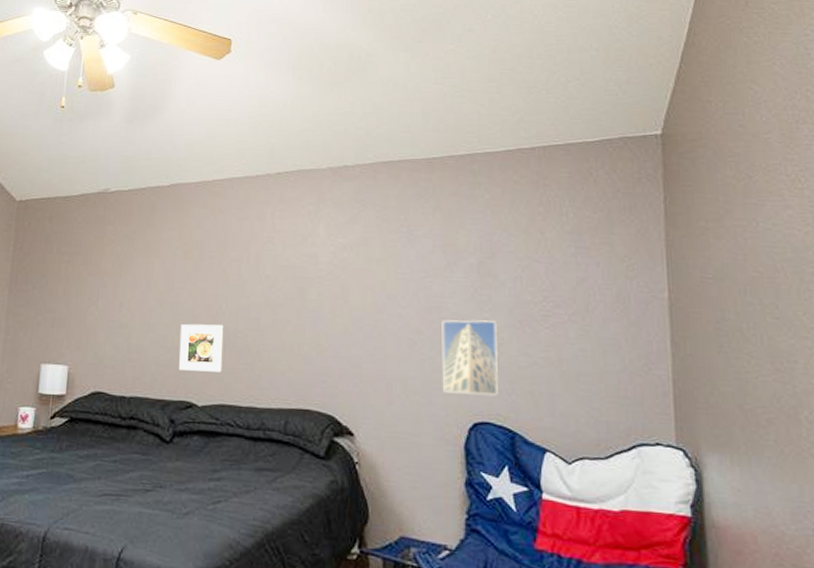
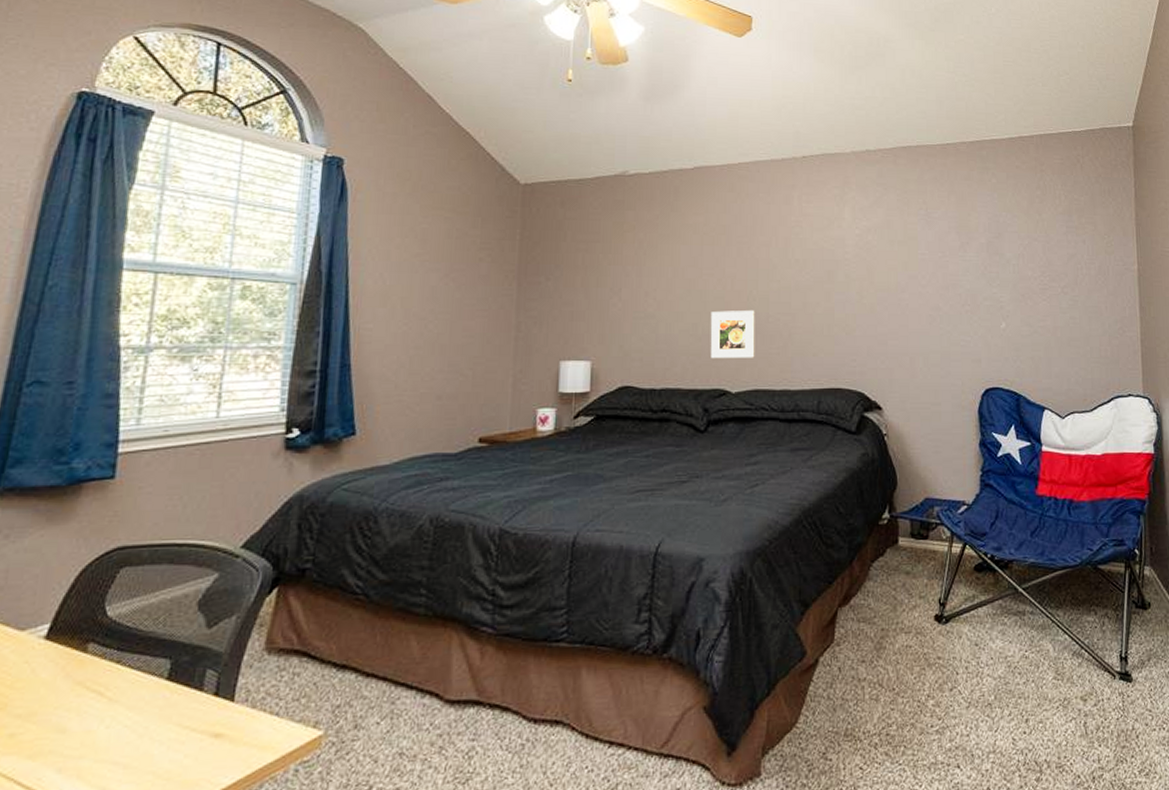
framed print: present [442,320,498,396] -> none [957,295,1005,364]

